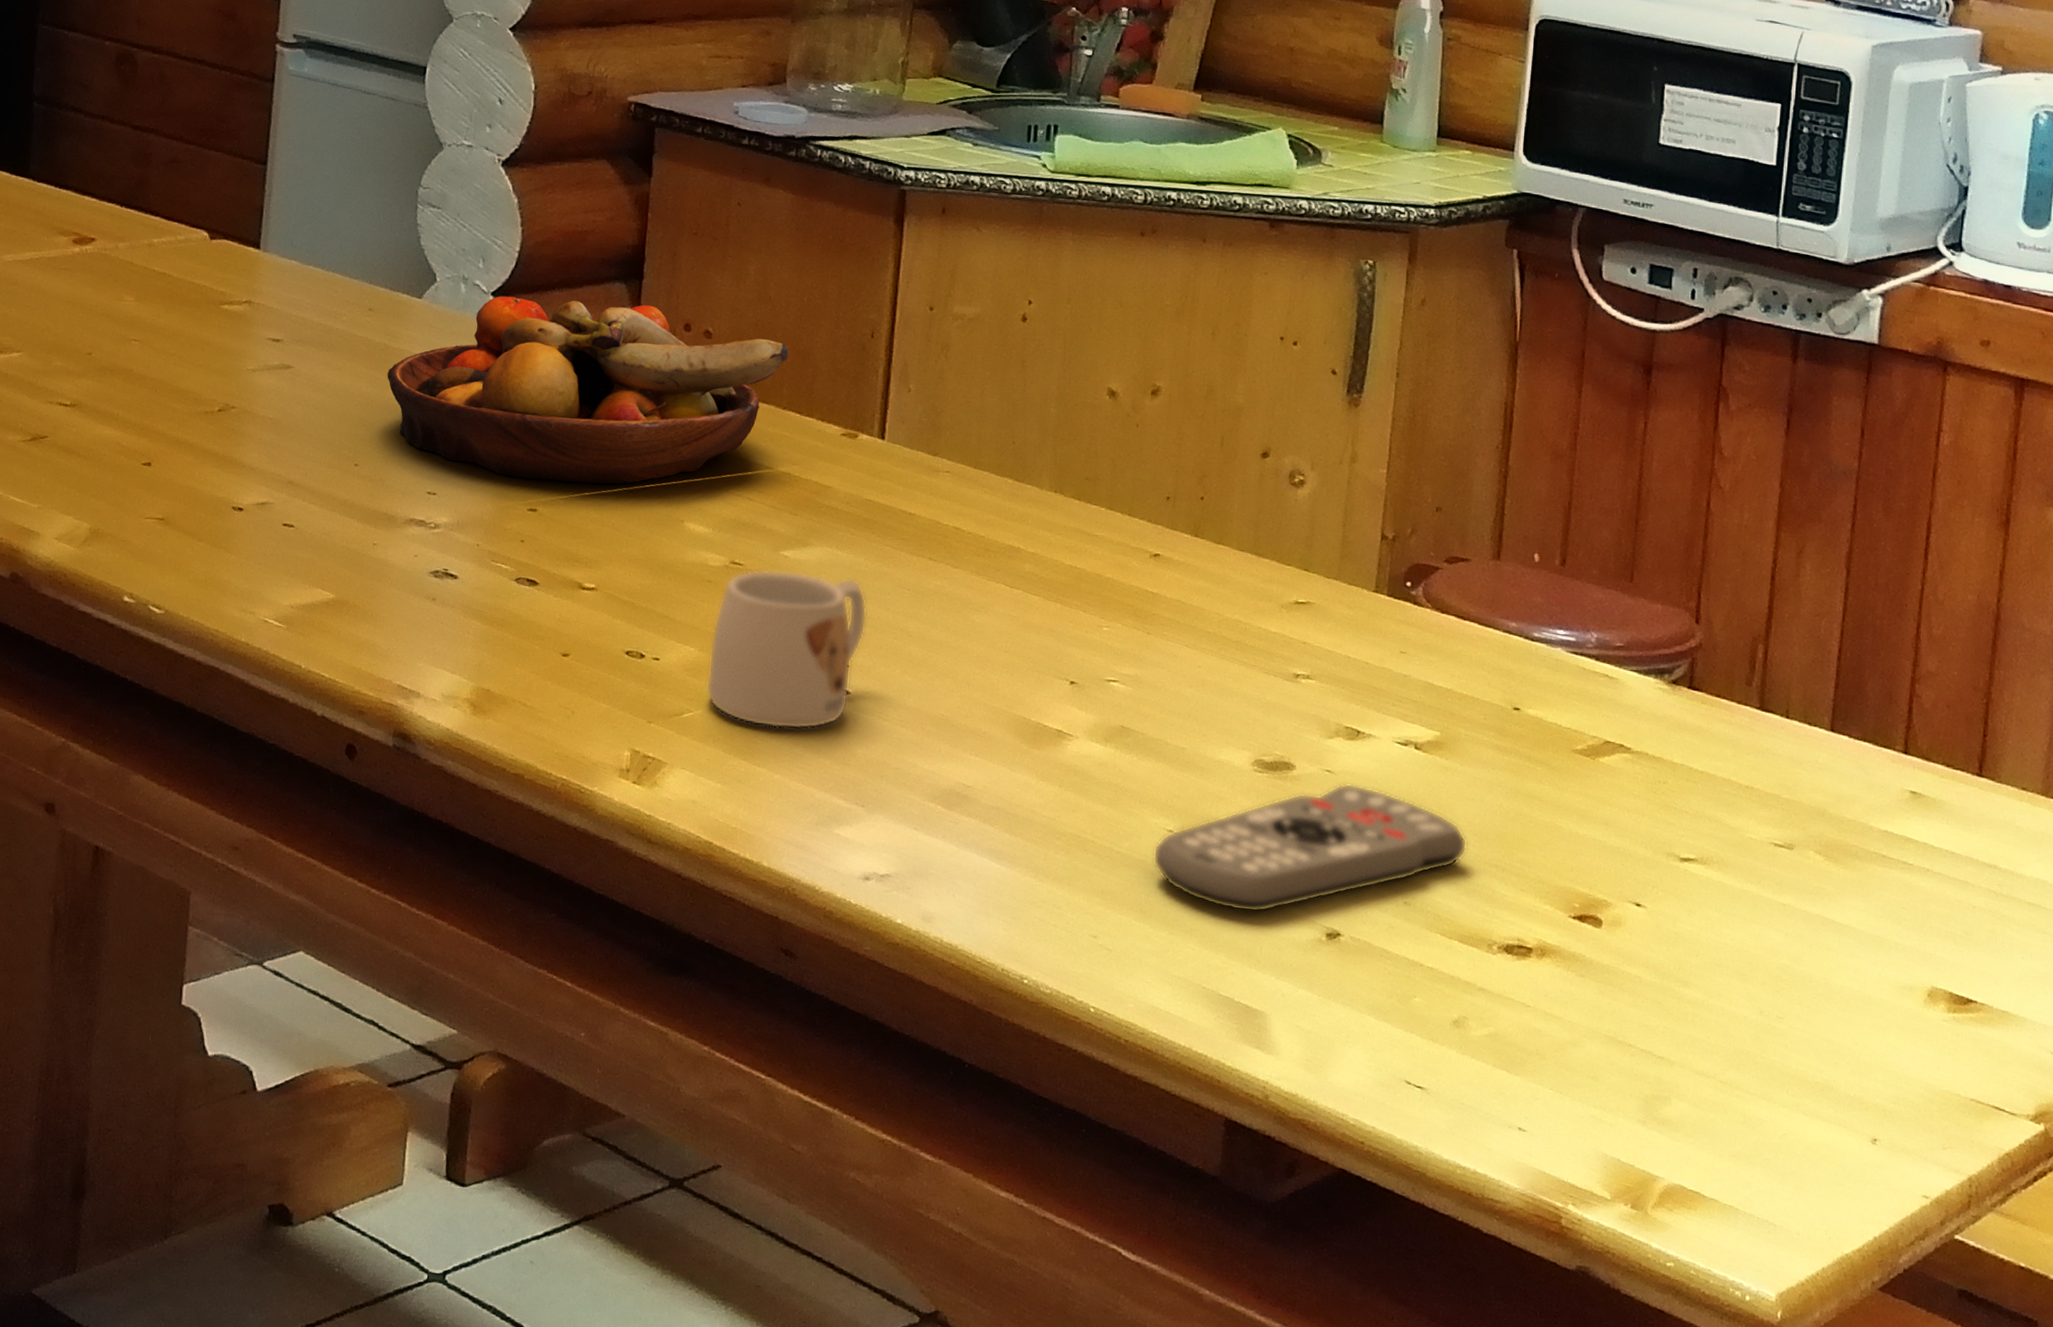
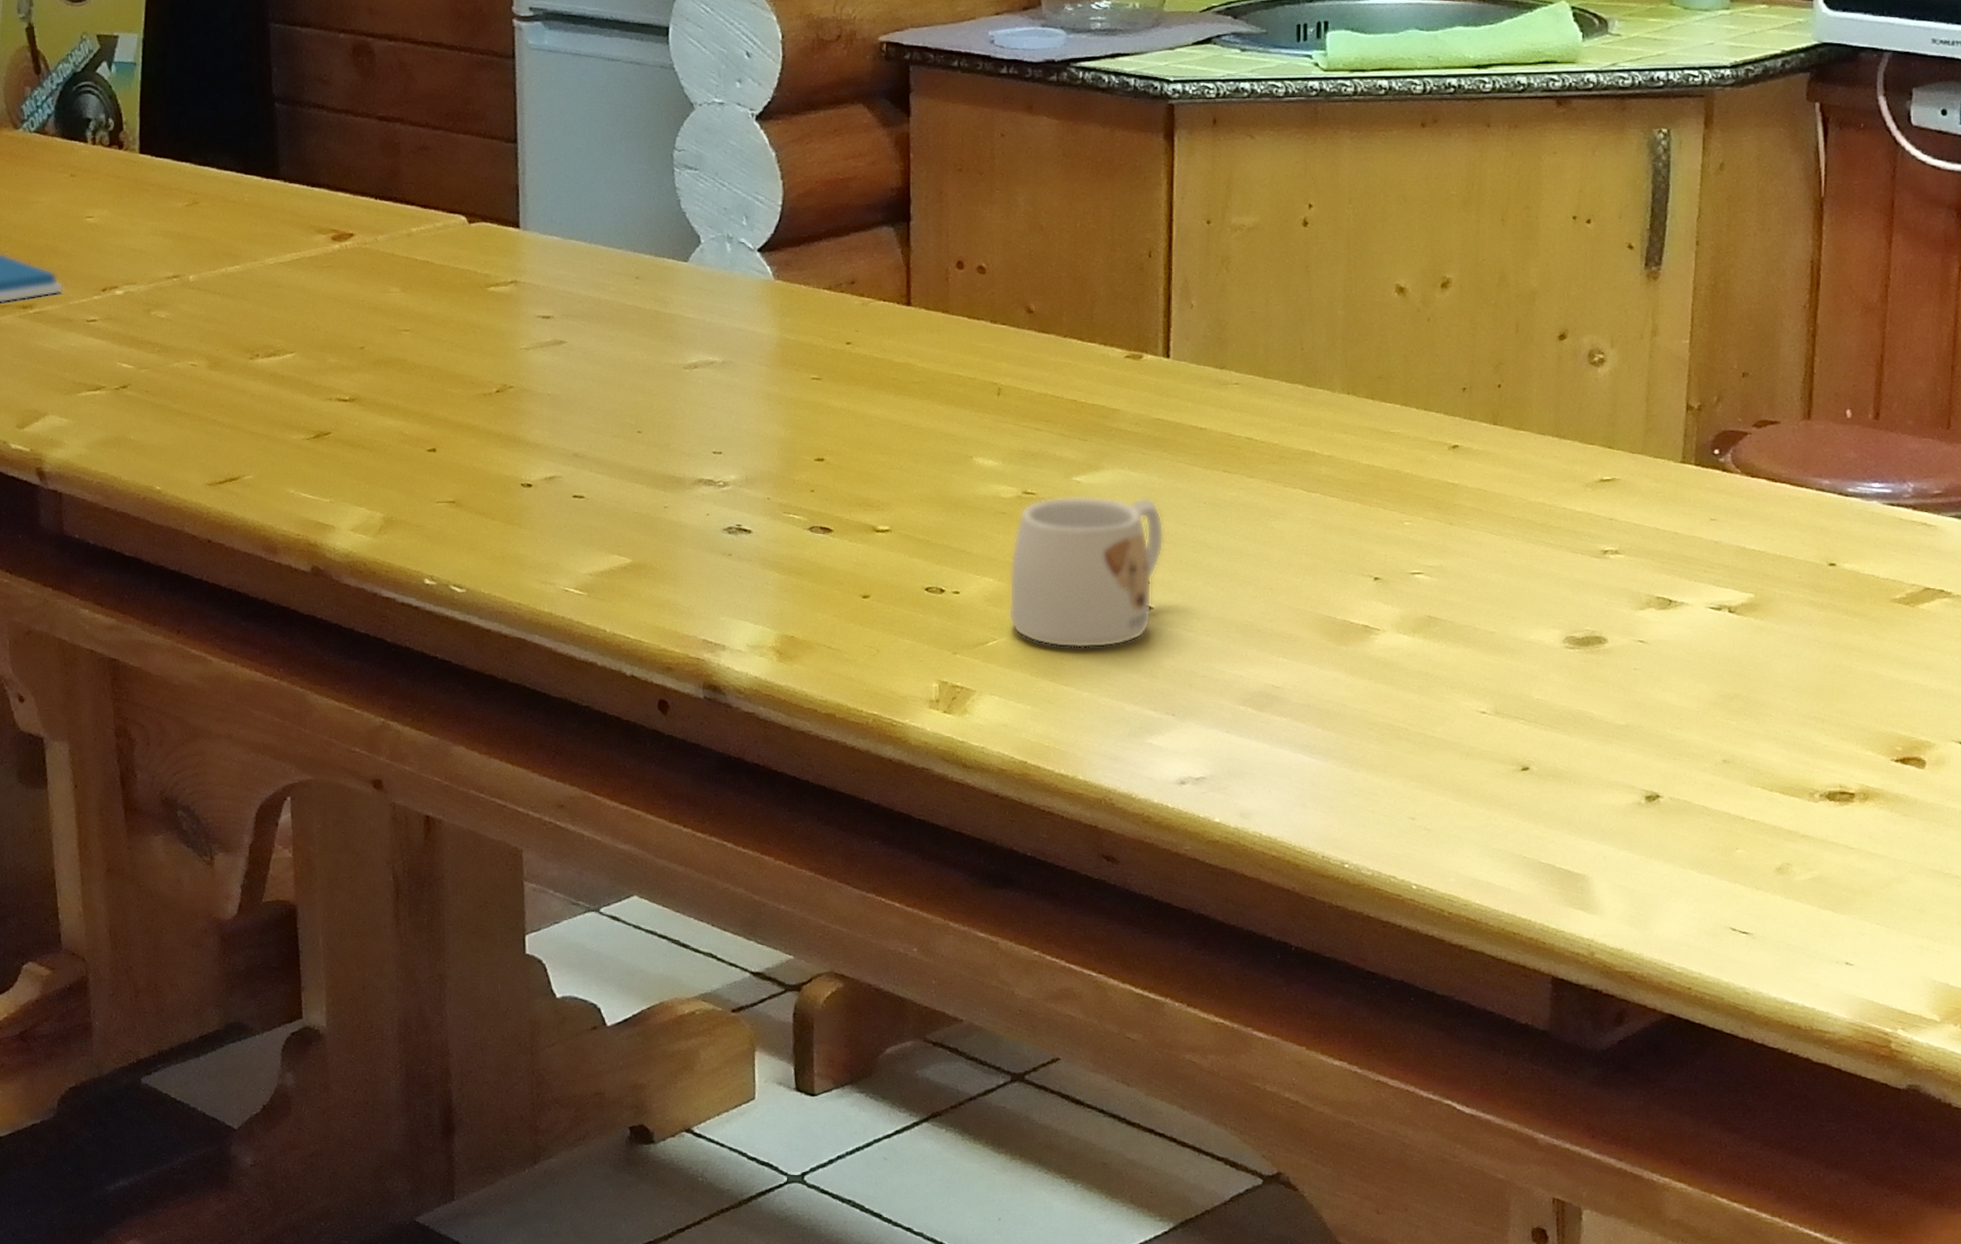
fruit bowl: present [387,296,789,485] -> none [661,246,1066,430]
remote control: present [1153,783,1468,913] -> none [1467,651,1786,783]

